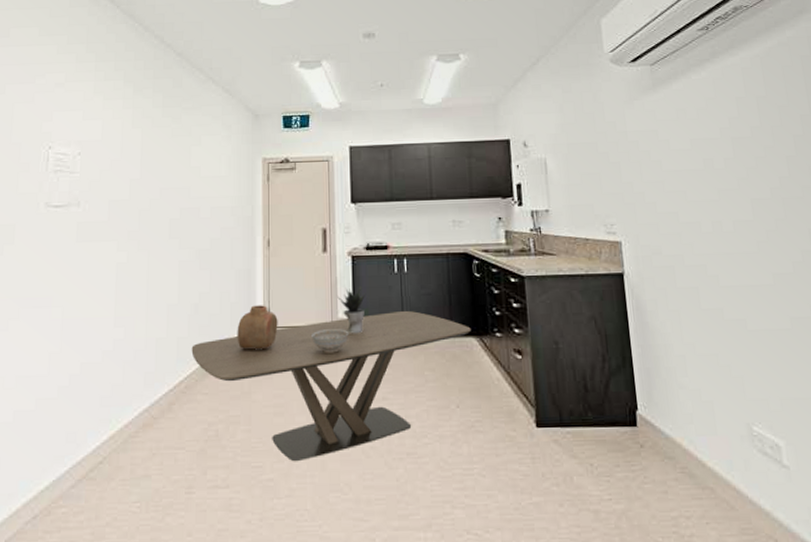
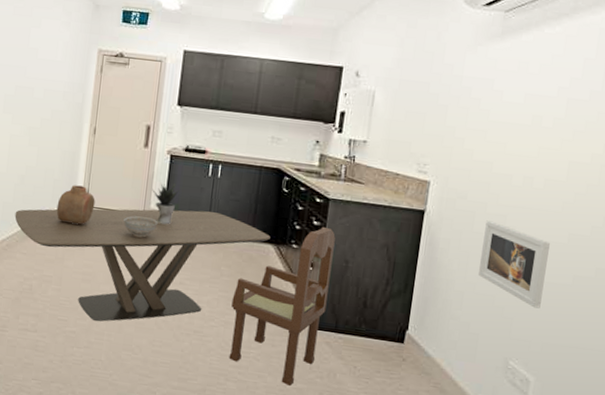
dining chair: none [443,307,546,501] -> present [229,226,336,386]
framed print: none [687,273,767,361] -> present [477,220,550,309]

